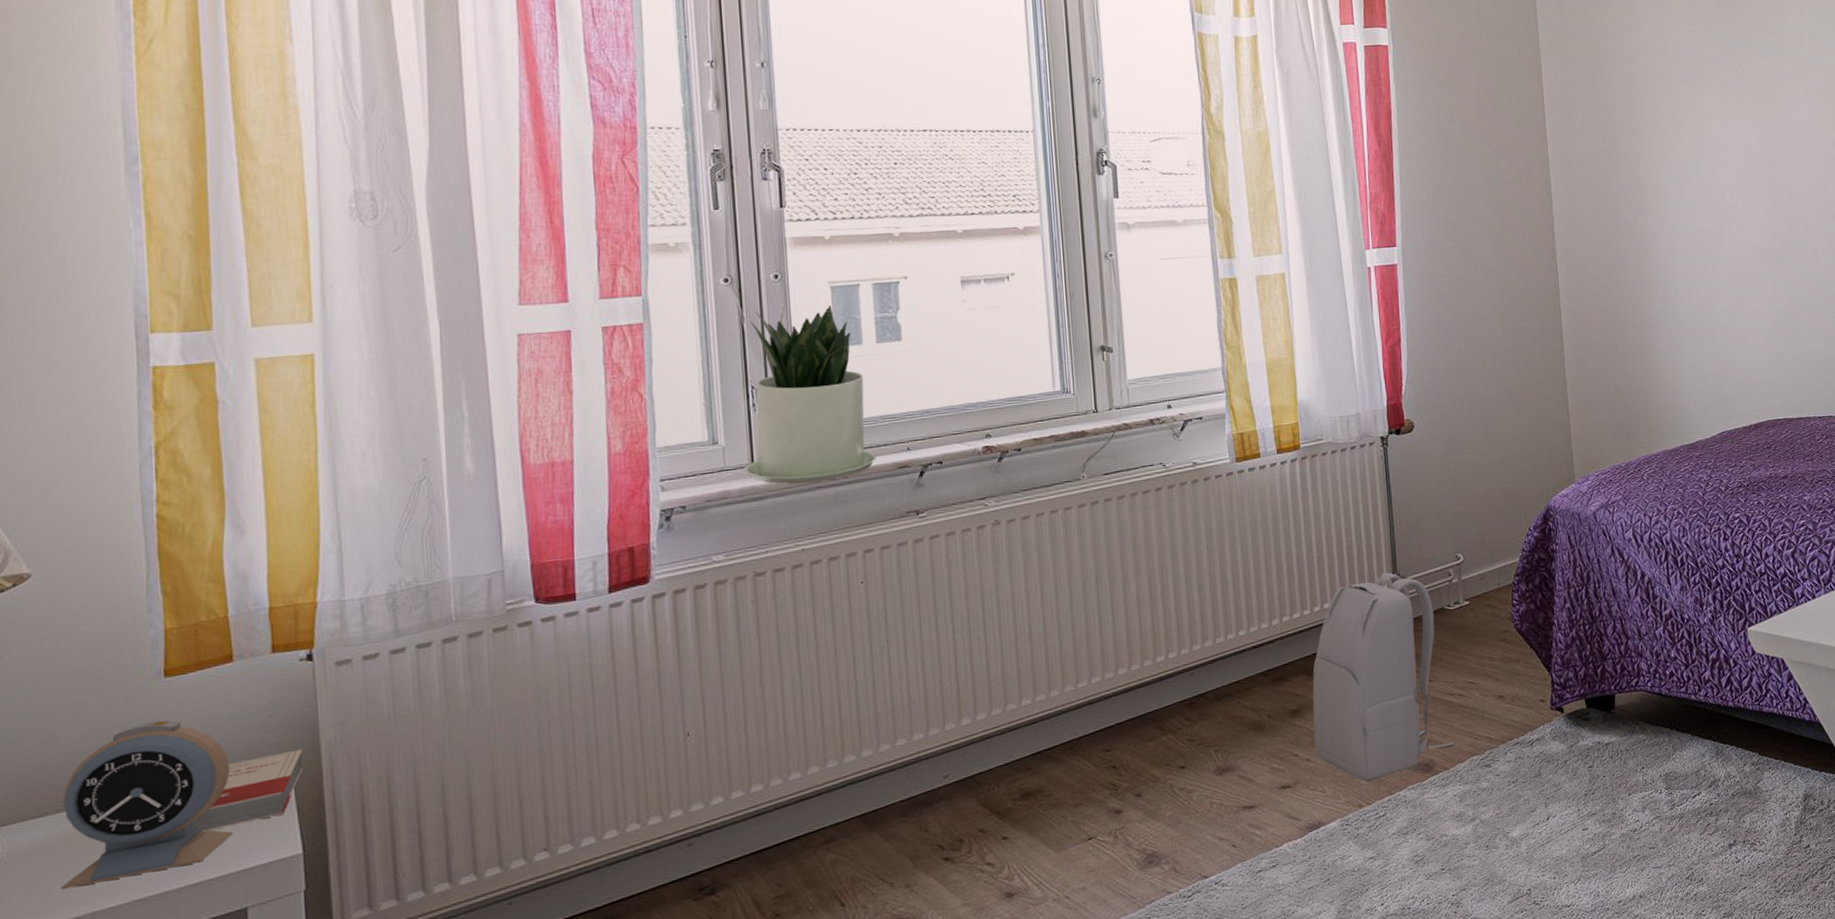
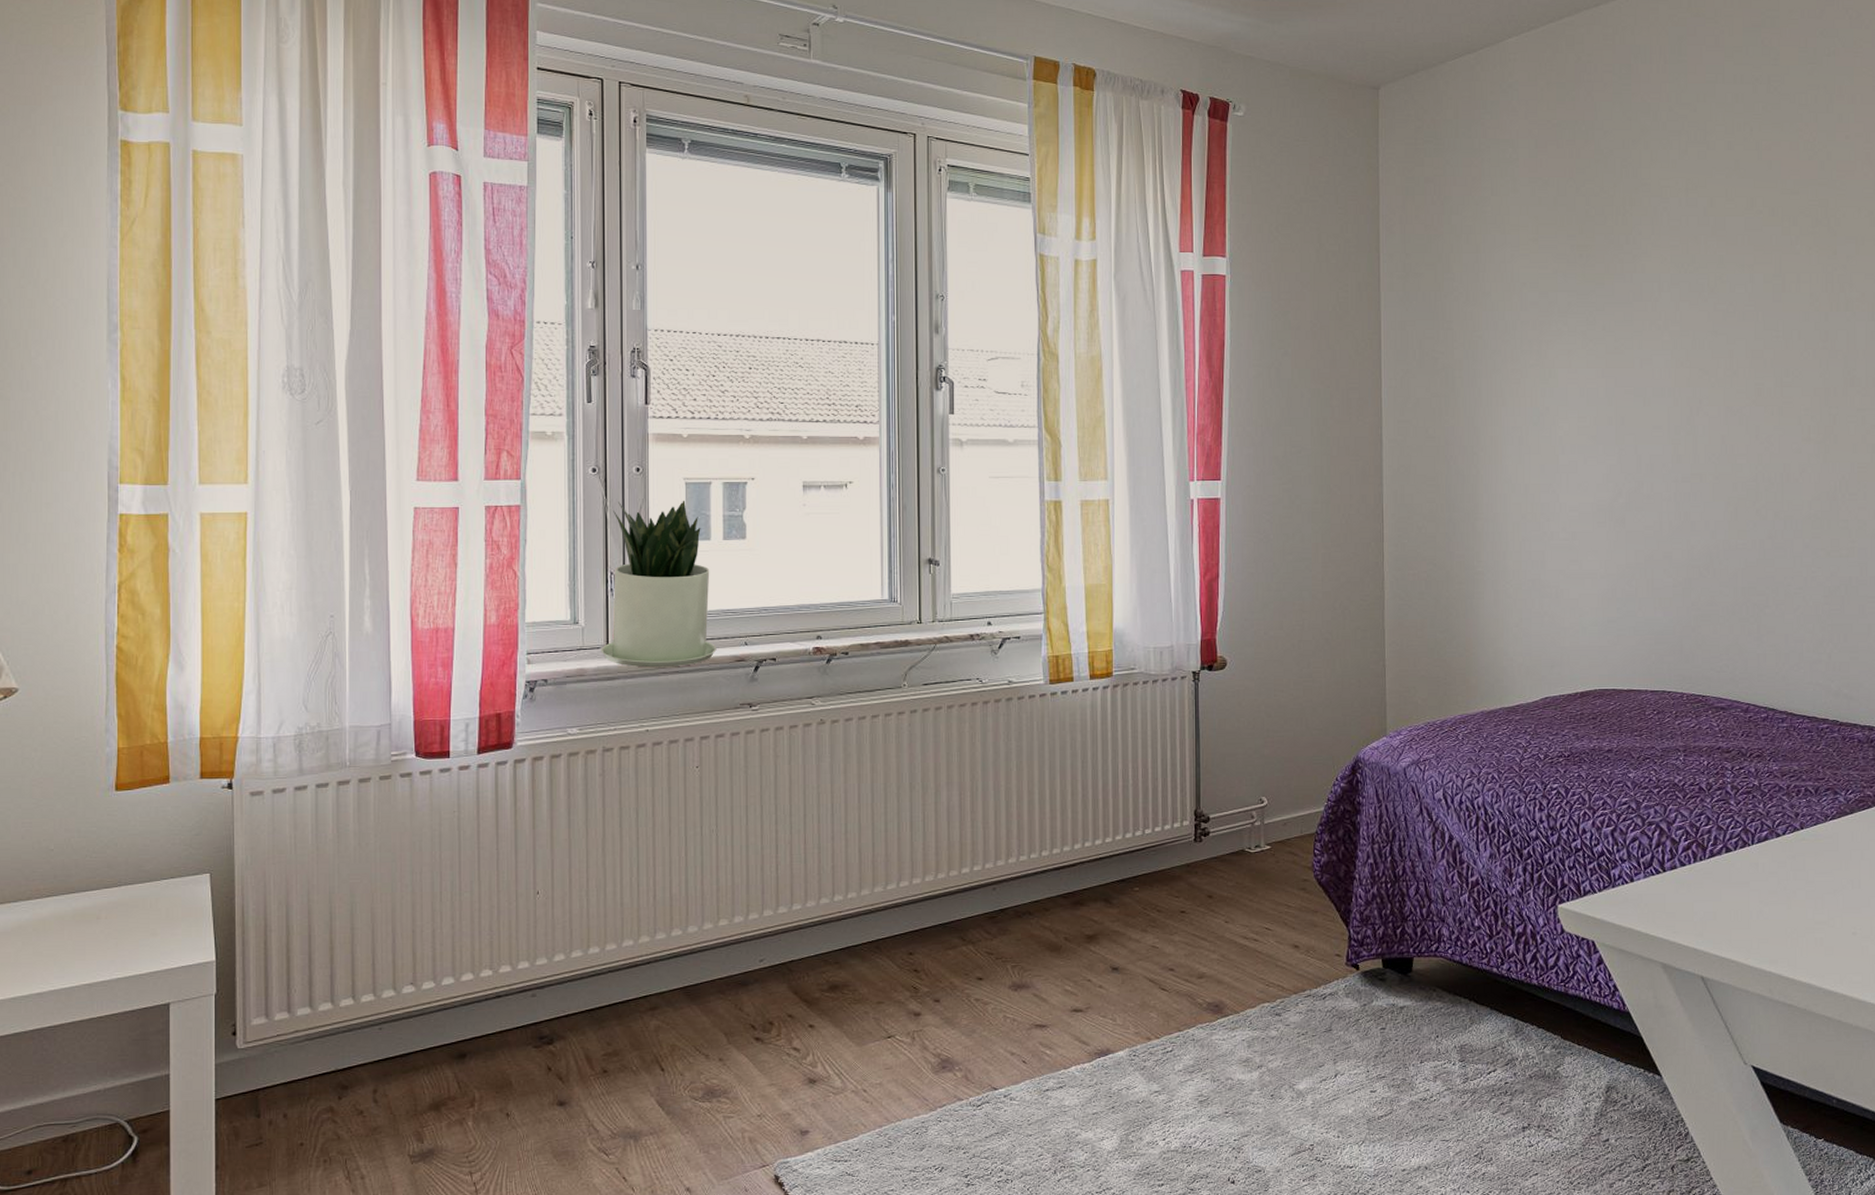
alarm clock: present [60,720,233,889] -> none [27,829,163,967]
book: present [193,749,303,832] -> none [131,867,220,931]
backpack: present [1312,572,1455,782] -> none [1108,808,1247,1016]

